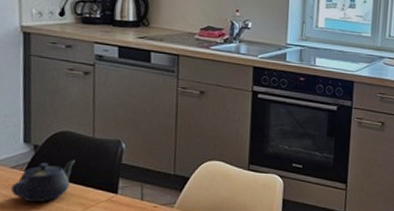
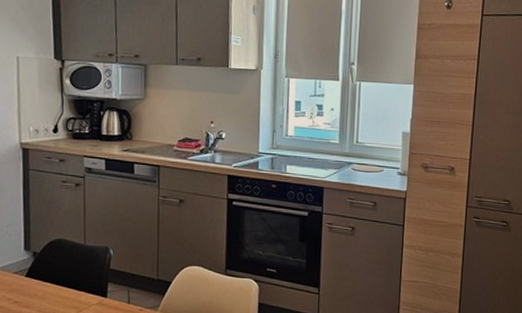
teapot: present [11,160,75,203] -> none [14,266,69,306]

